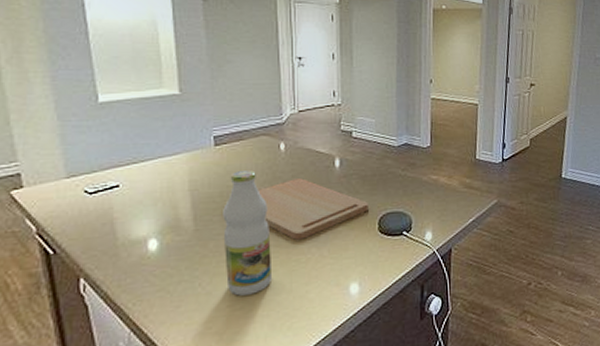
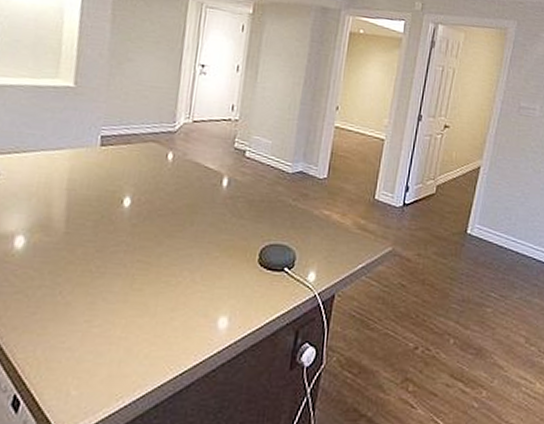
bottle: present [223,170,273,296] -> none [88,176,145,312]
cutting board: present [258,178,369,240] -> none [137,193,252,260]

